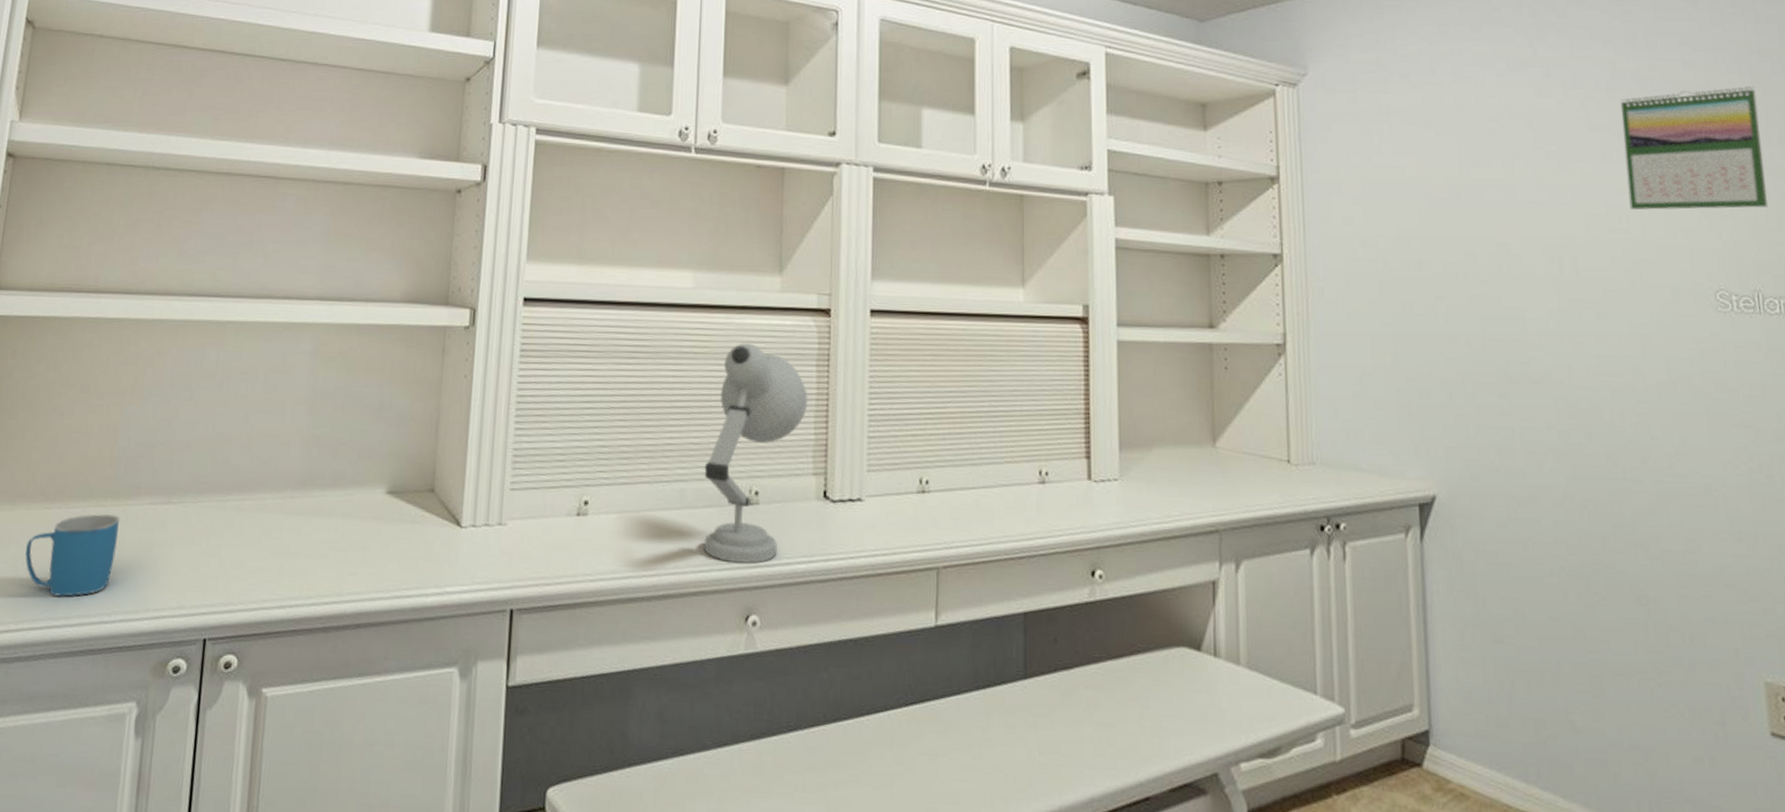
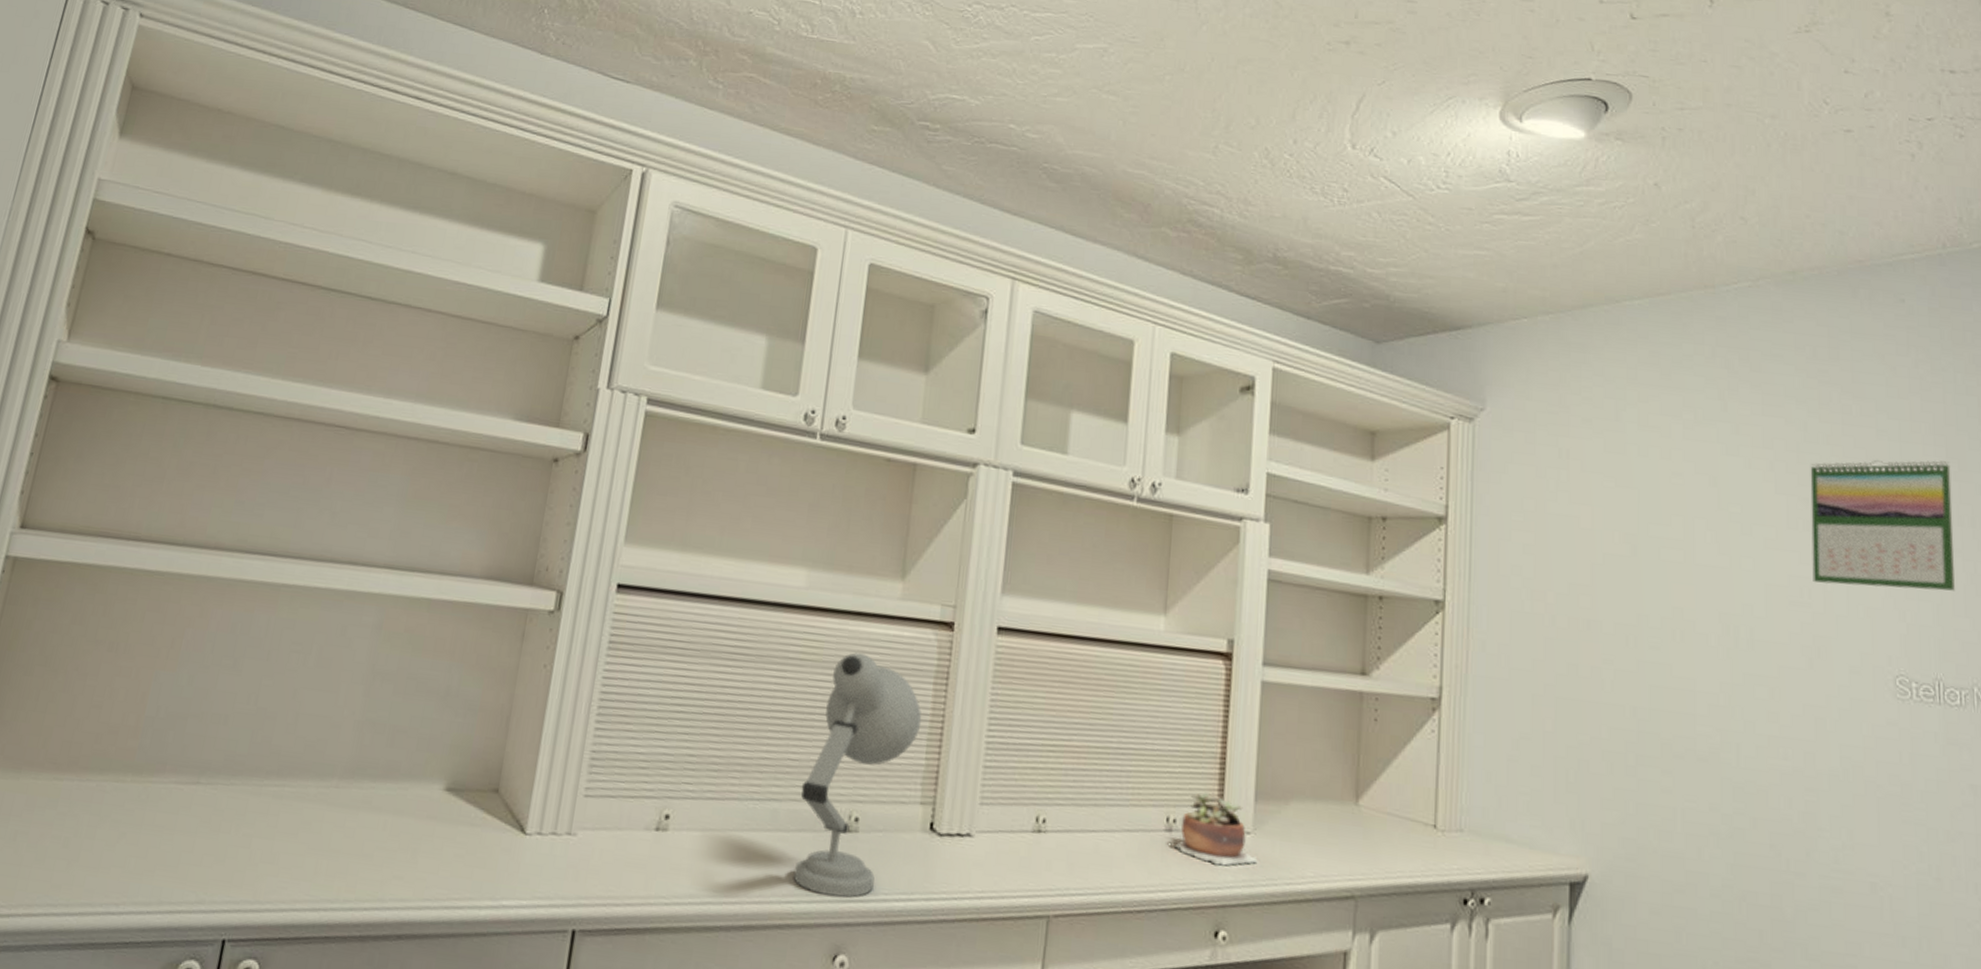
mug: present [25,513,121,597] -> none [26,790,140,882]
succulent plant: none [1044,445,1126,511] -> present [1170,792,1258,866]

